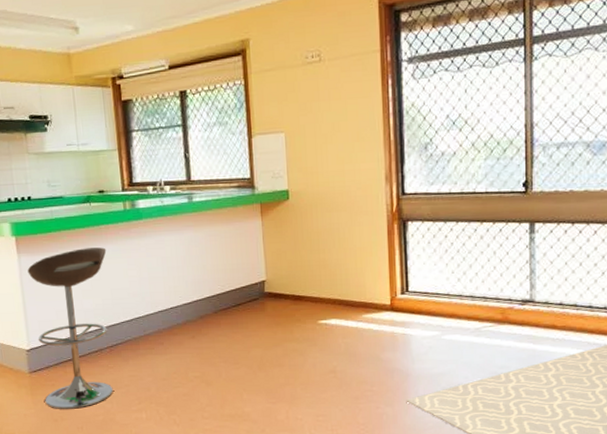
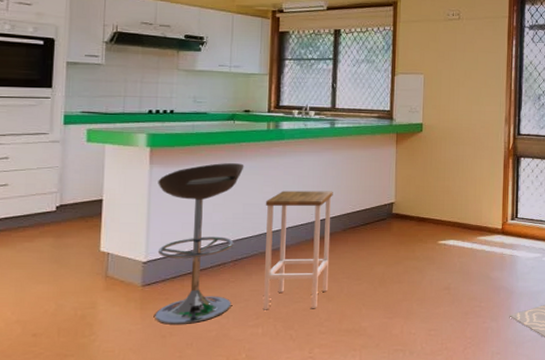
bar stool: none [132,271,205,396] -> present [263,191,333,310]

